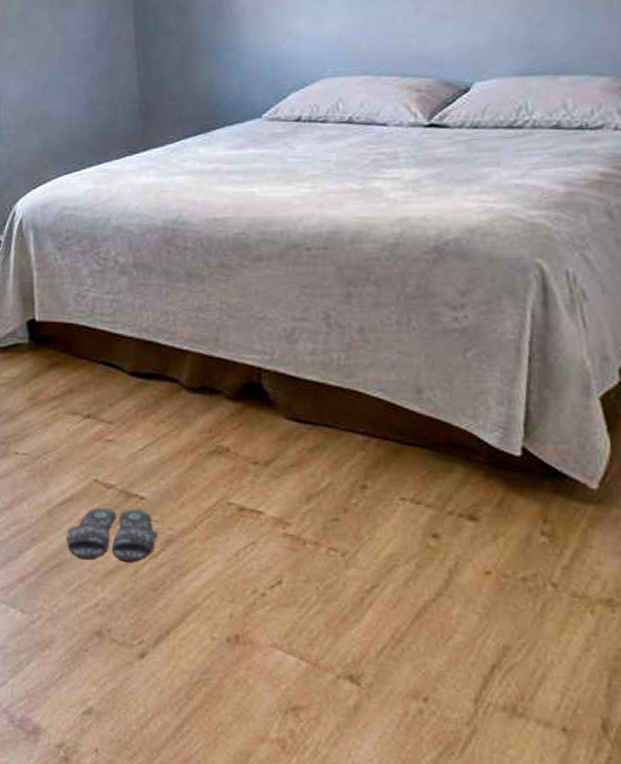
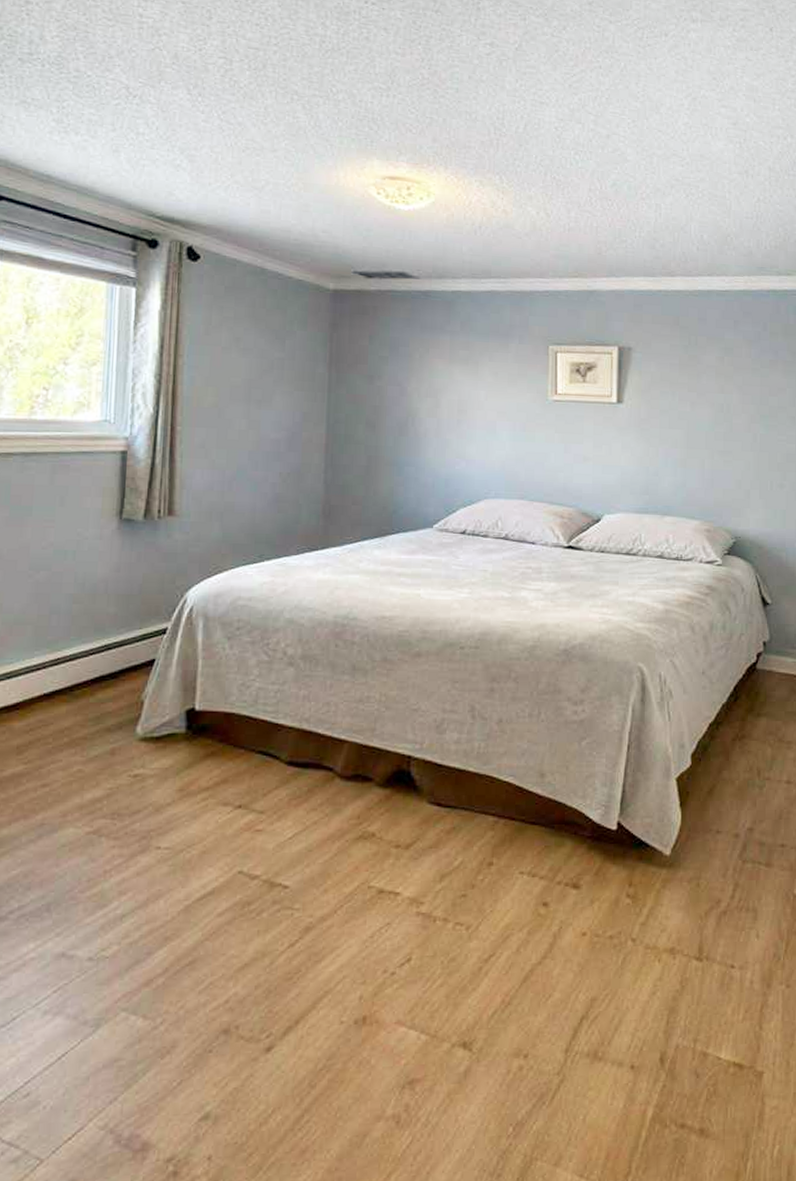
slippers: present [66,507,159,562] -> none [202,899,299,955]

